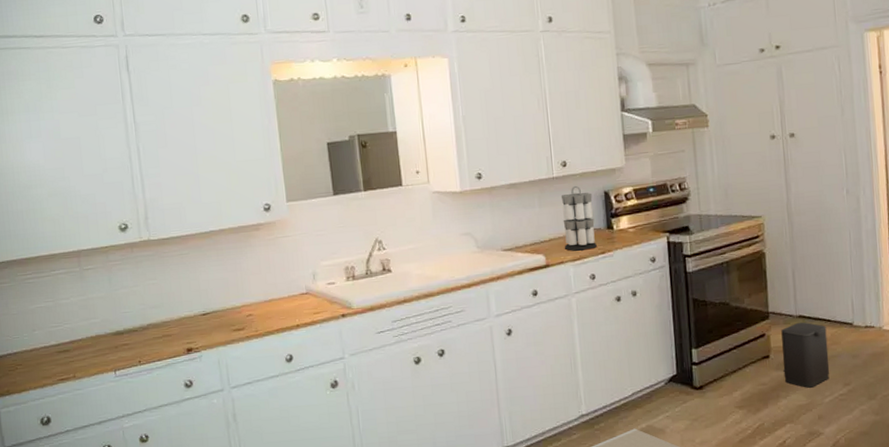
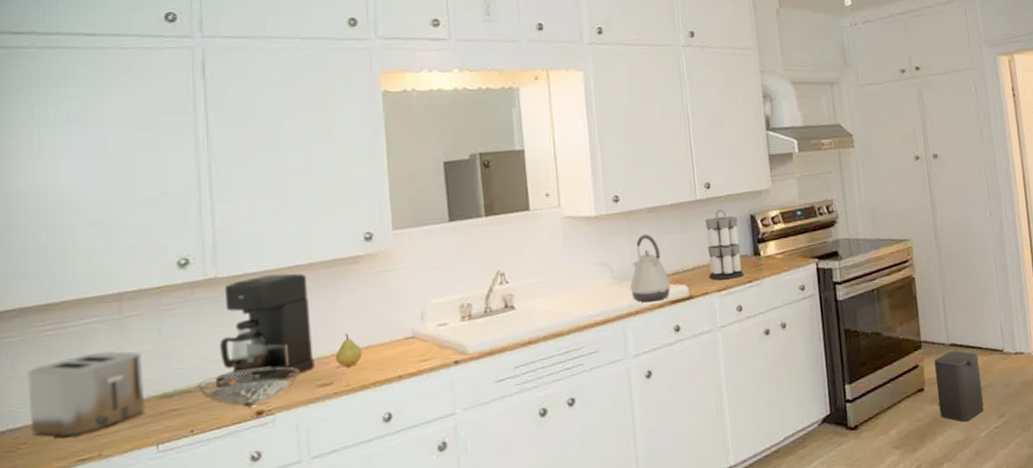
toaster: none [18,296,105,363] -> present [28,351,146,438]
dish: none [141,313,219,347] -> present [197,367,301,409]
coffee maker: none [153,237,230,329] -> present [214,273,314,389]
fruit: none [245,288,267,316] -> present [335,333,363,367]
kettle: none [492,208,529,269] -> present [629,234,671,303]

